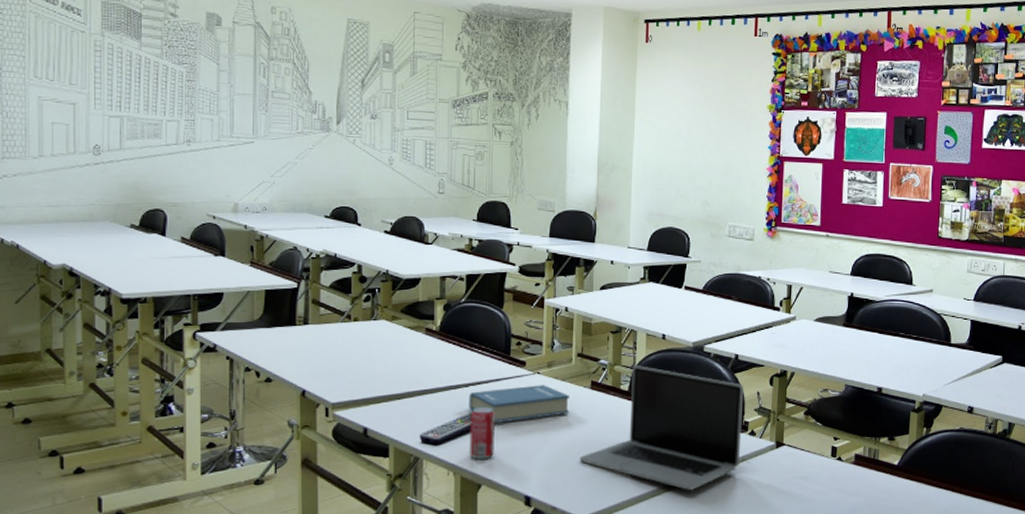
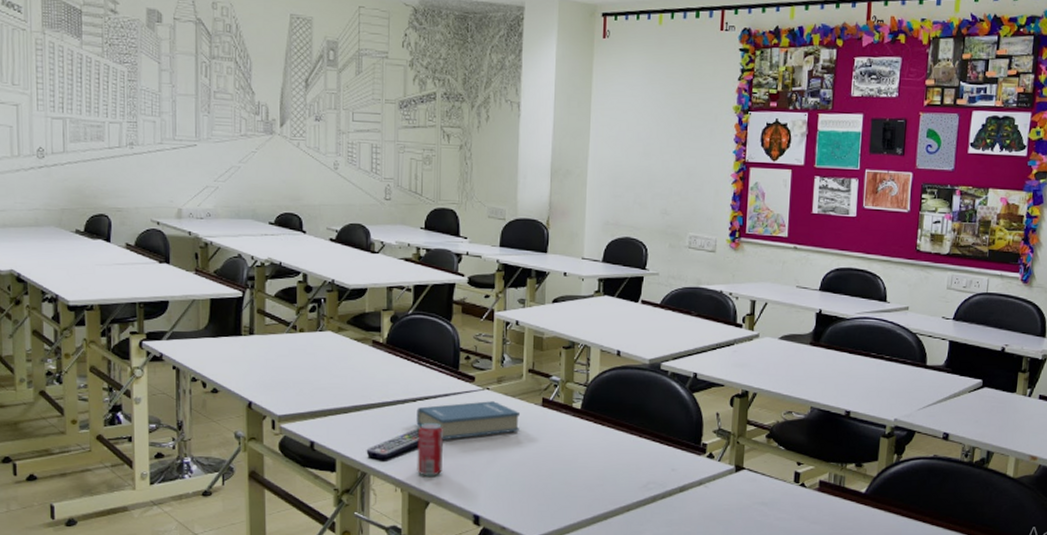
laptop: present [579,366,744,491] -> none [529,383,703,515]

